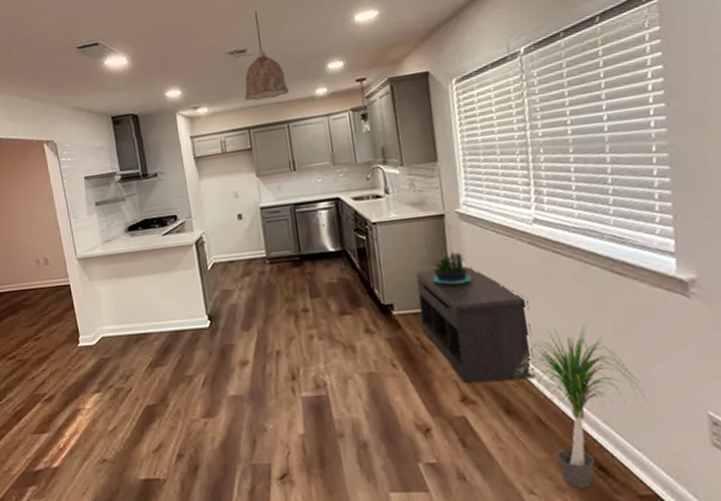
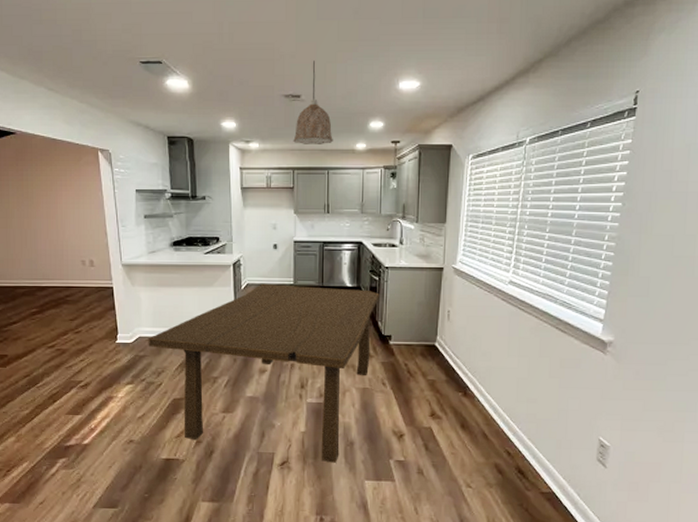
dining table: none [112,252,372,472] -> present [148,284,379,463]
bench: present [415,267,535,382] -> none [410,312,493,403]
potted plant: present [431,252,473,285] -> none [424,300,456,325]
potted plant: present [513,323,647,488] -> none [470,365,561,485]

